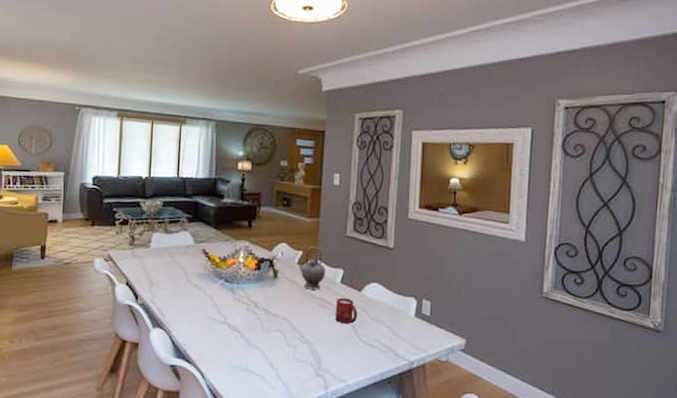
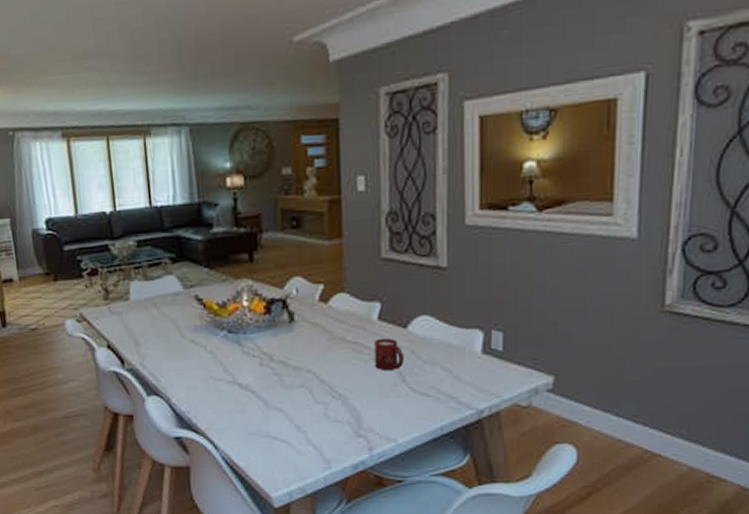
teapot: present [296,246,325,290] -> none [317,276,357,332]

